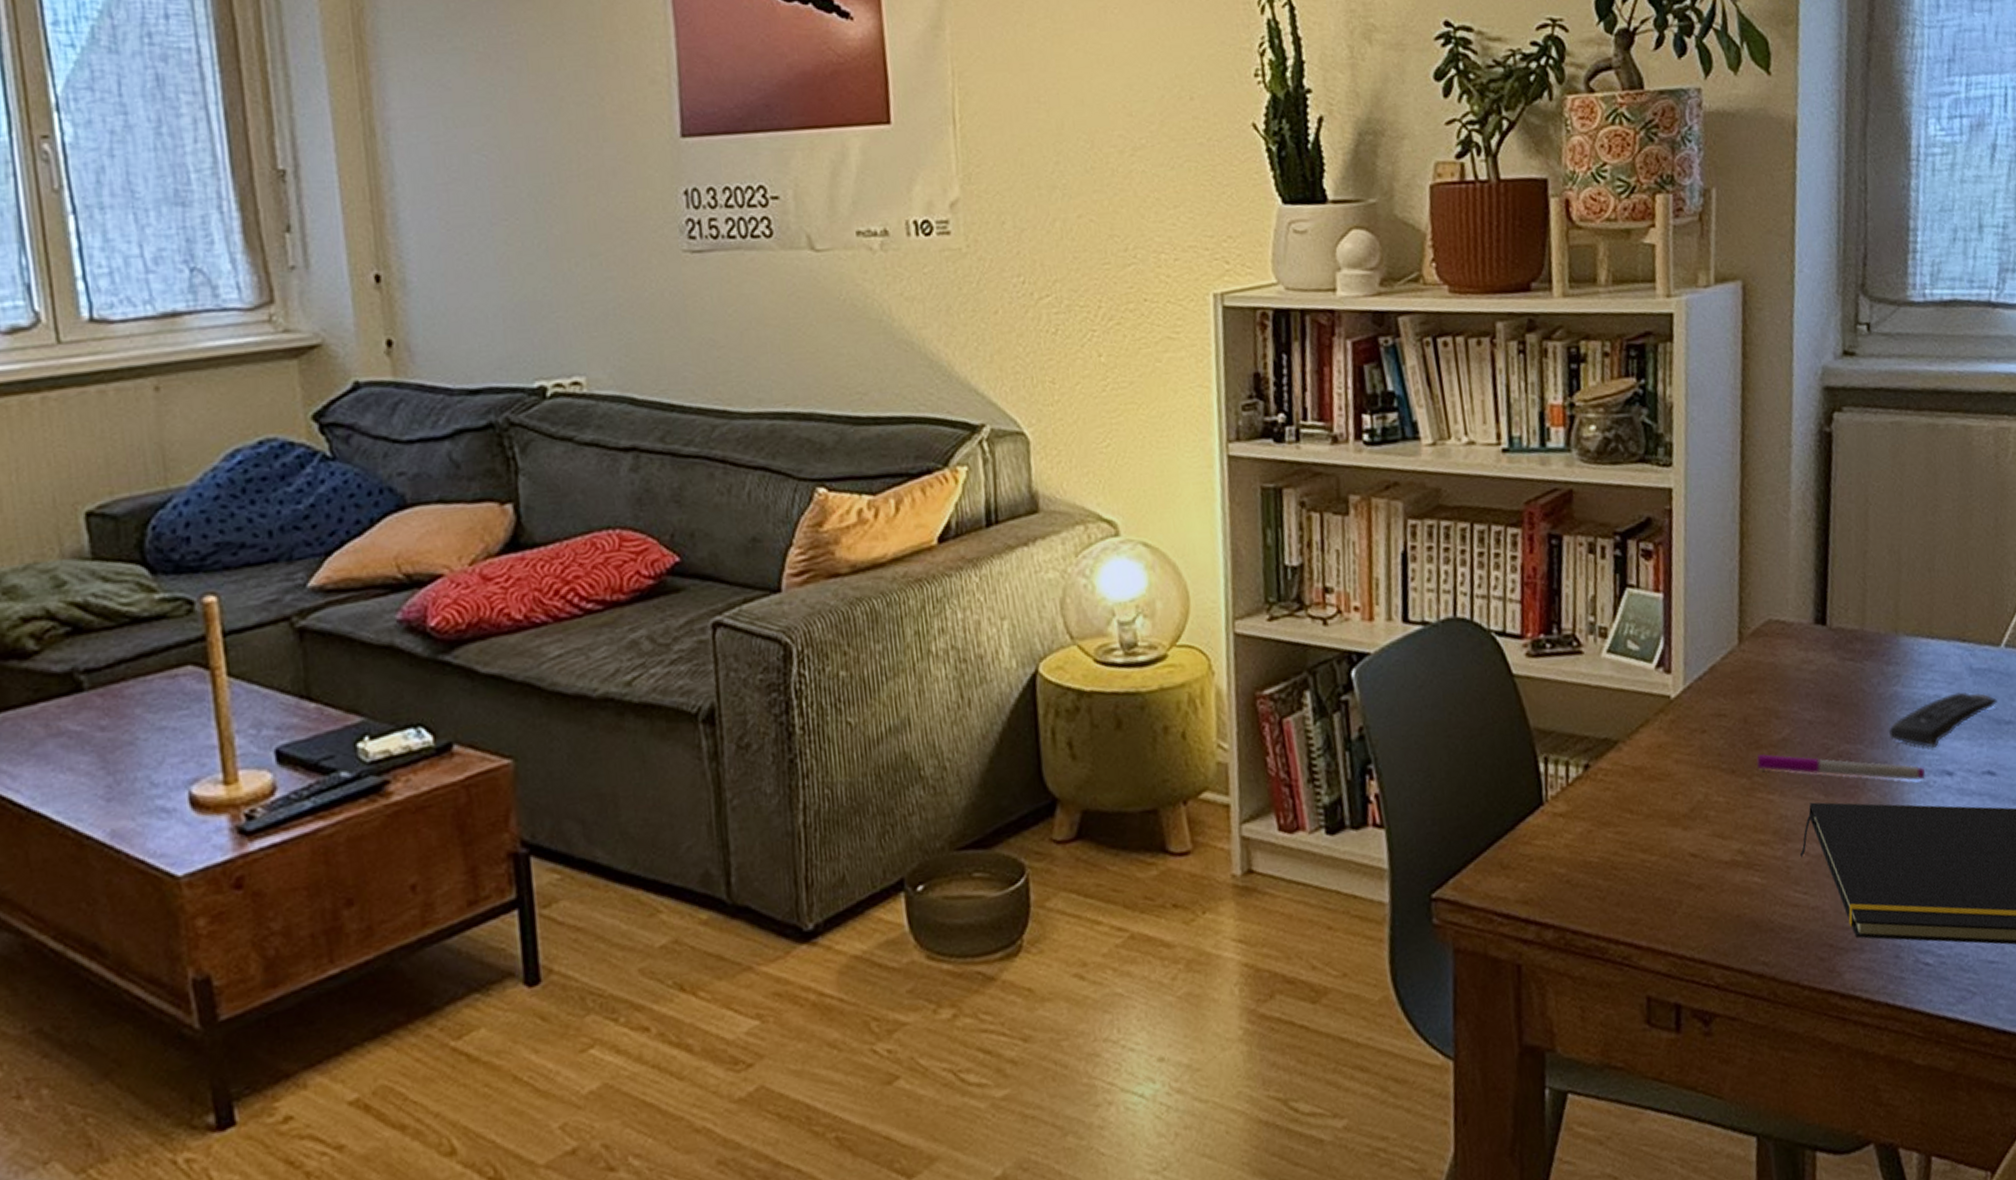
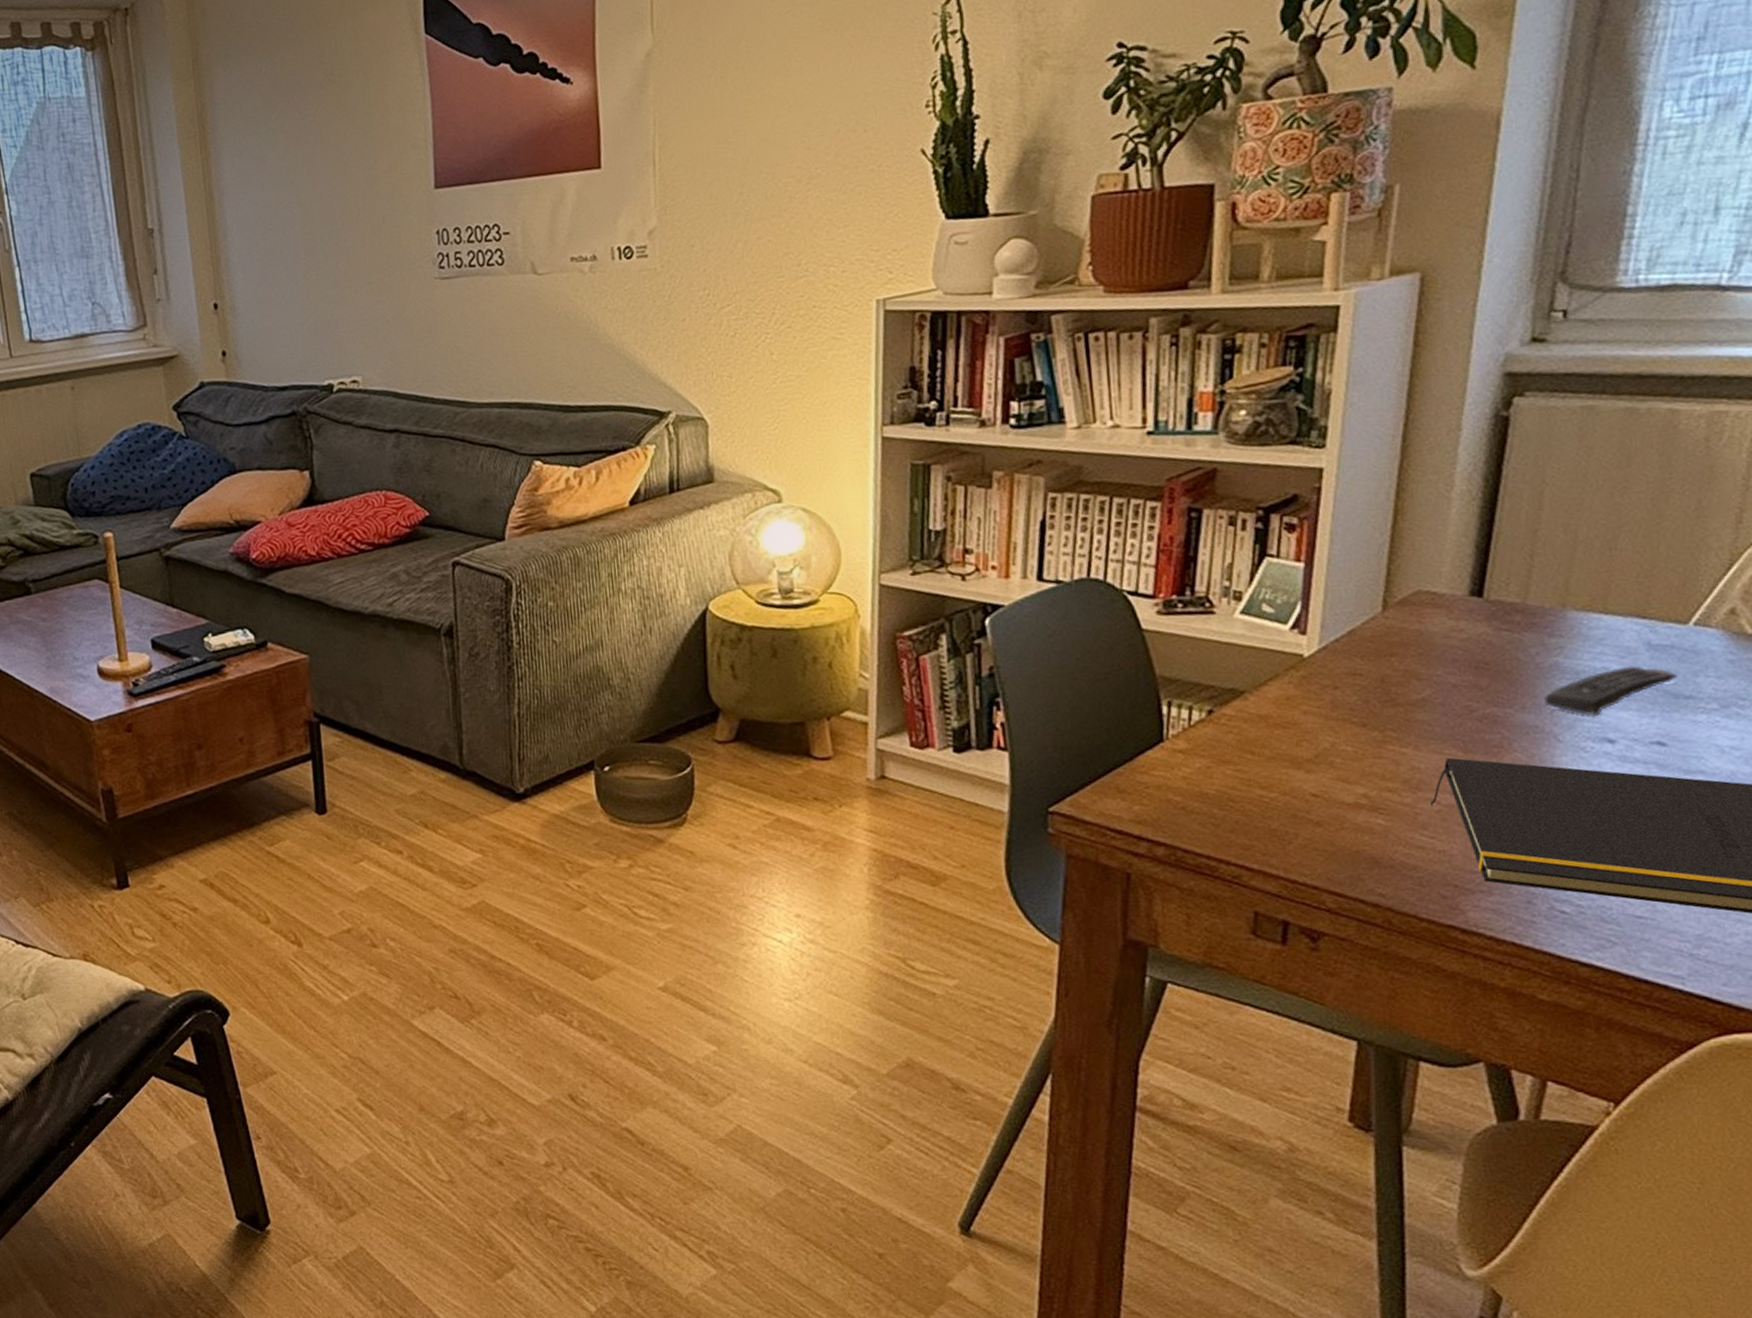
pen: present [1756,753,1926,781] -> none [1390,711,1582,745]

